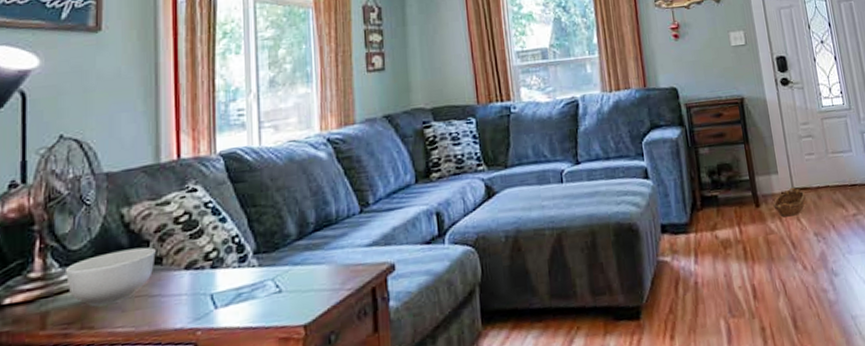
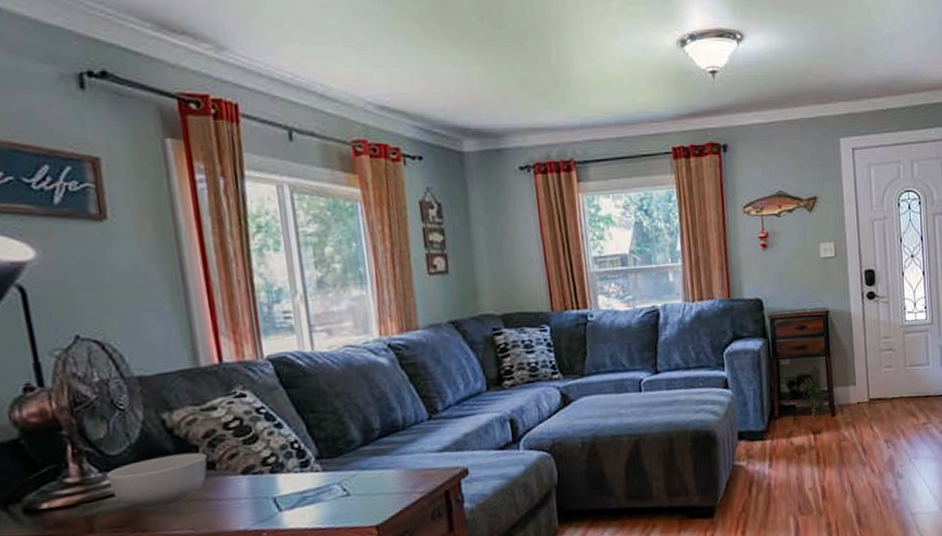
potted plant: none [719,166,754,227] -> present [799,377,830,435]
basket: present [773,188,806,217] -> none [848,398,880,426]

